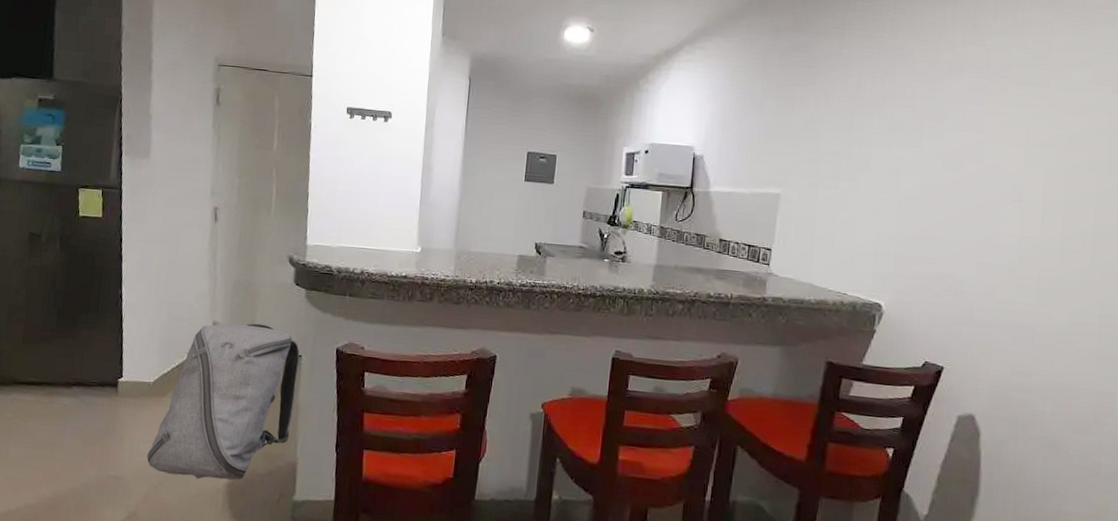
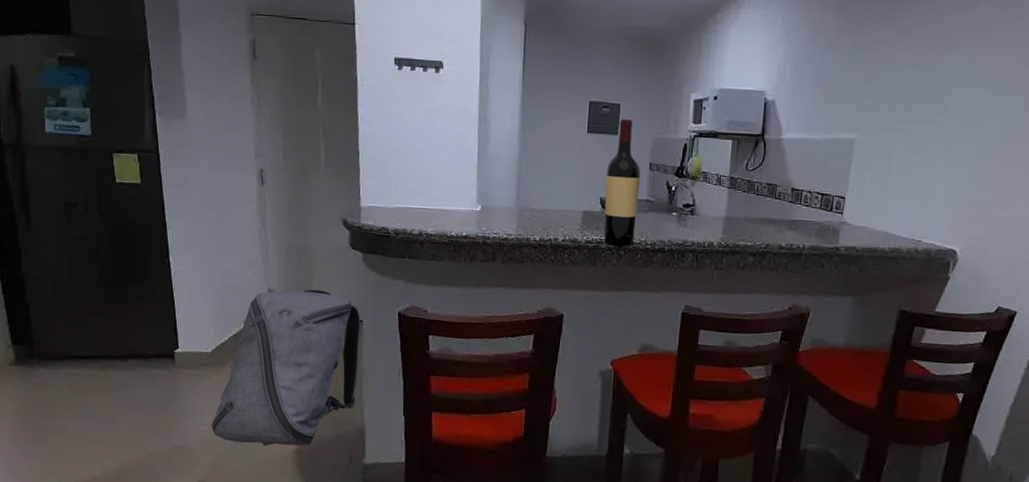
wine bottle: none [538,169,574,291] -> present [604,119,641,247]

